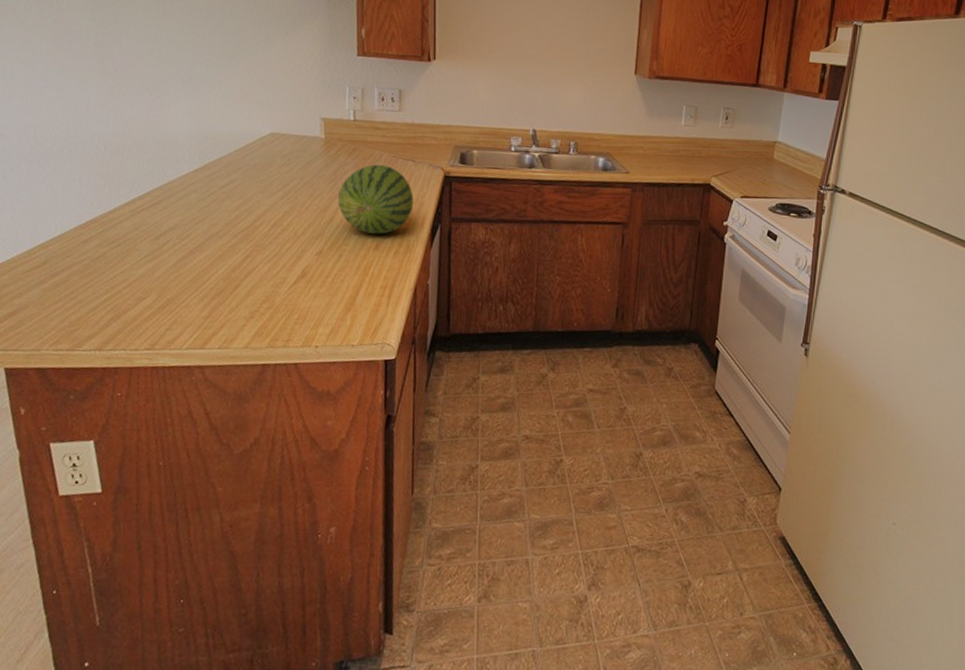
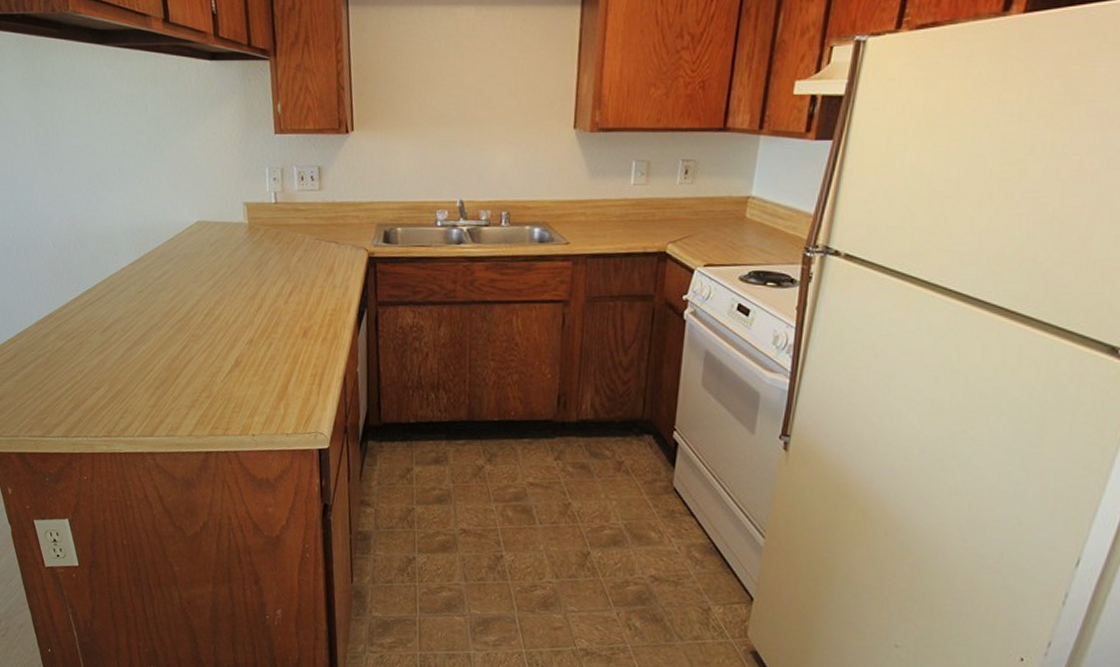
fruit: present [338,164,414,234] -> none [265,248,338,321]

